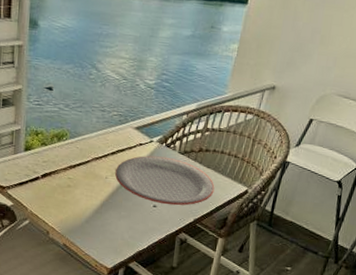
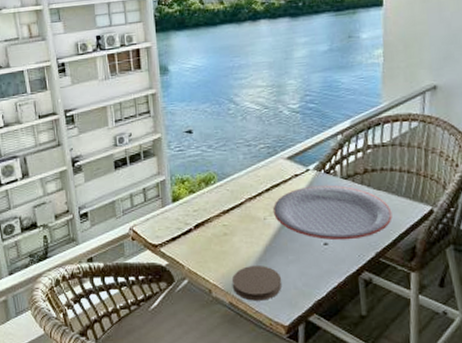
coaster: none [69,216,112,246] -> present [232,266,282,301]

